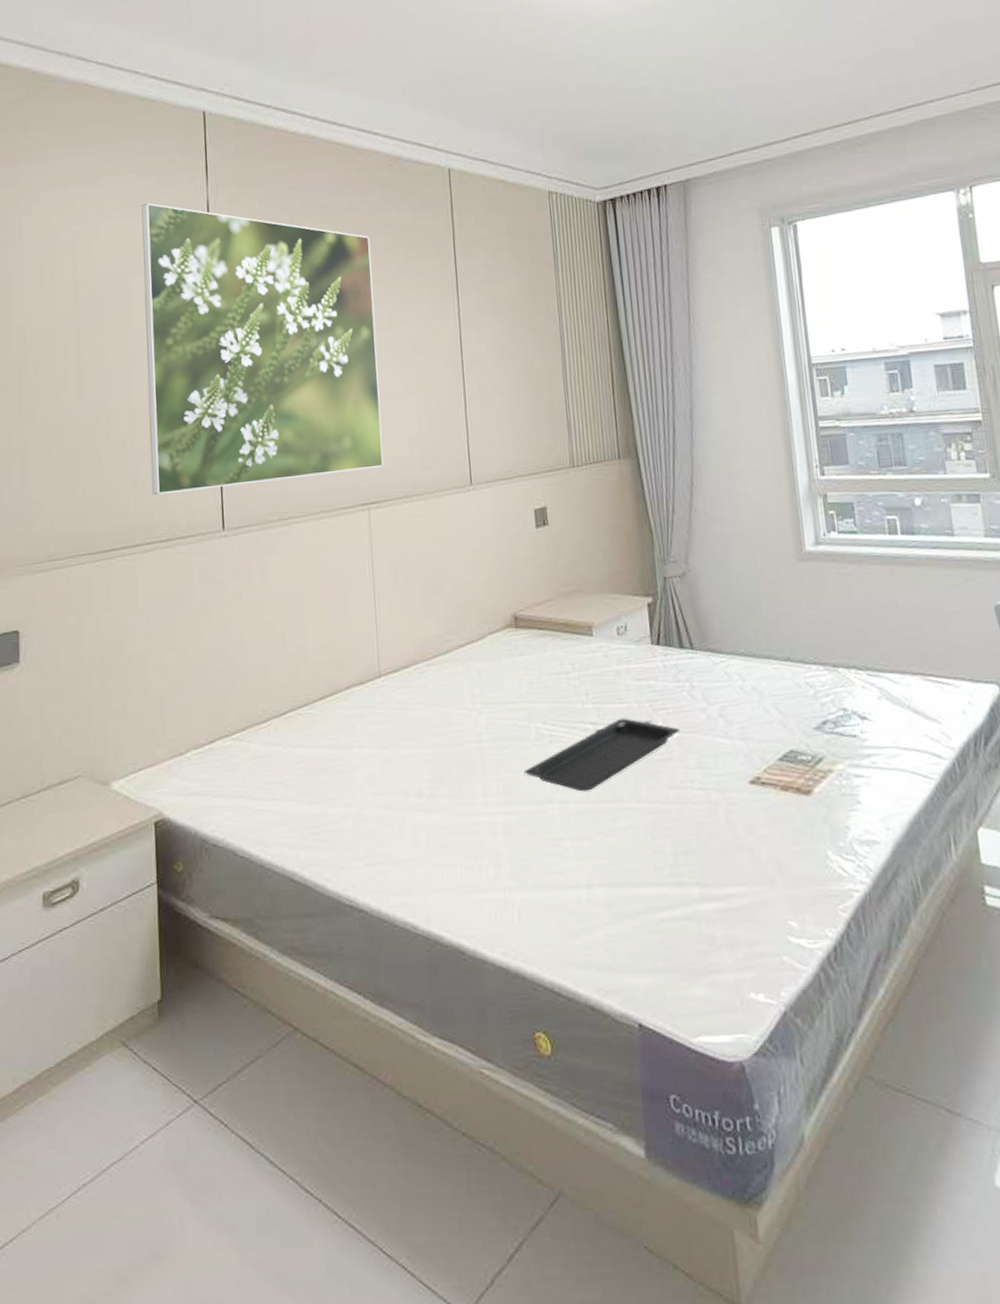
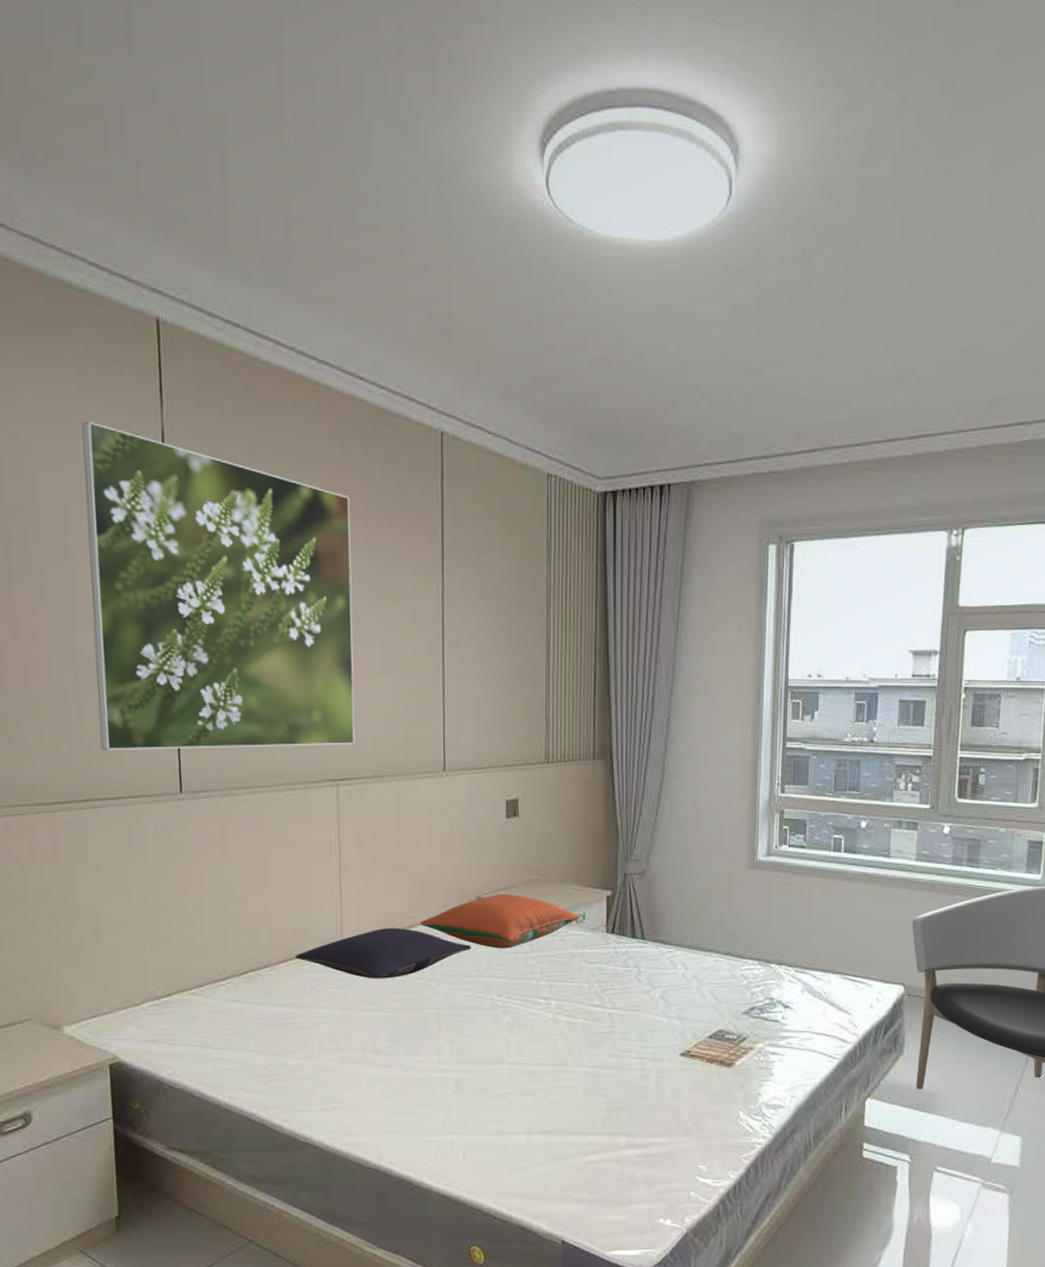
pillow: none [333,654,511,712] -> present [295,928,471,979]
pillow: none [457,608,622,670] -> present [421,893,581,949]
serving tray: present [523,718,681,792] -> none [477,995,625,1056]

